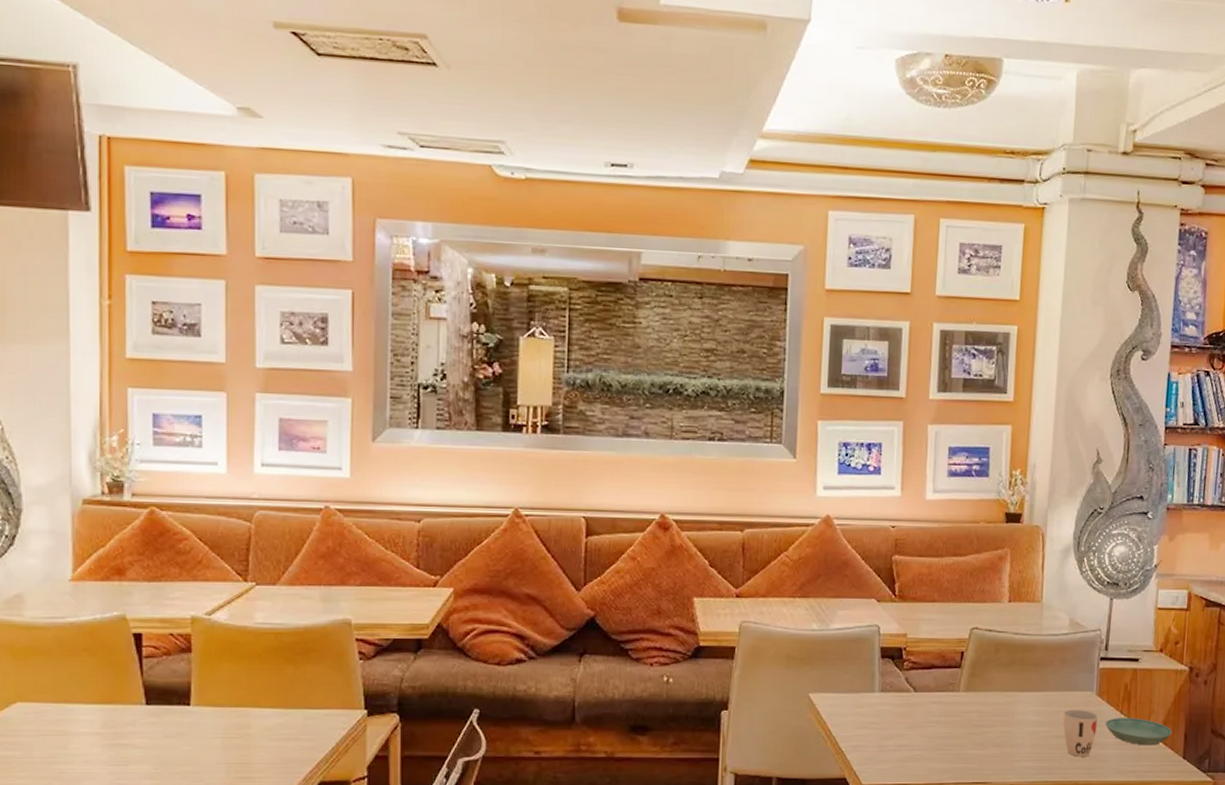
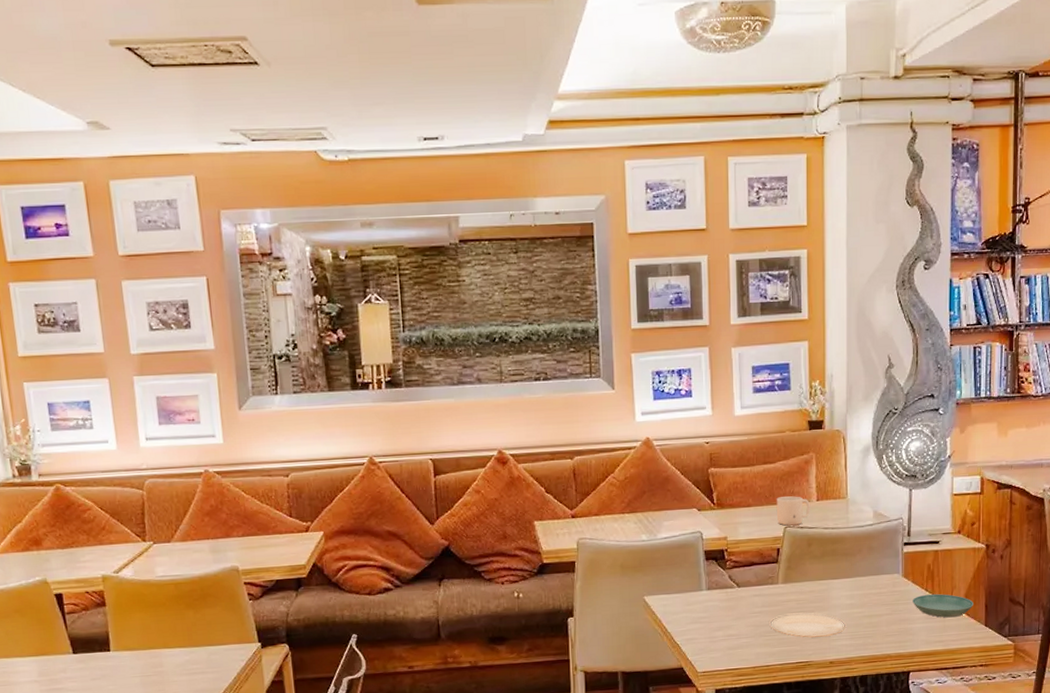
plate: none [945,726,1031,755] -> present [768,612,846,638]
mug: none [963,594,1002,627] -> present [776,496,811,526]
cup: present [1063,709,1098,757] -> none [873,590,905,633]

